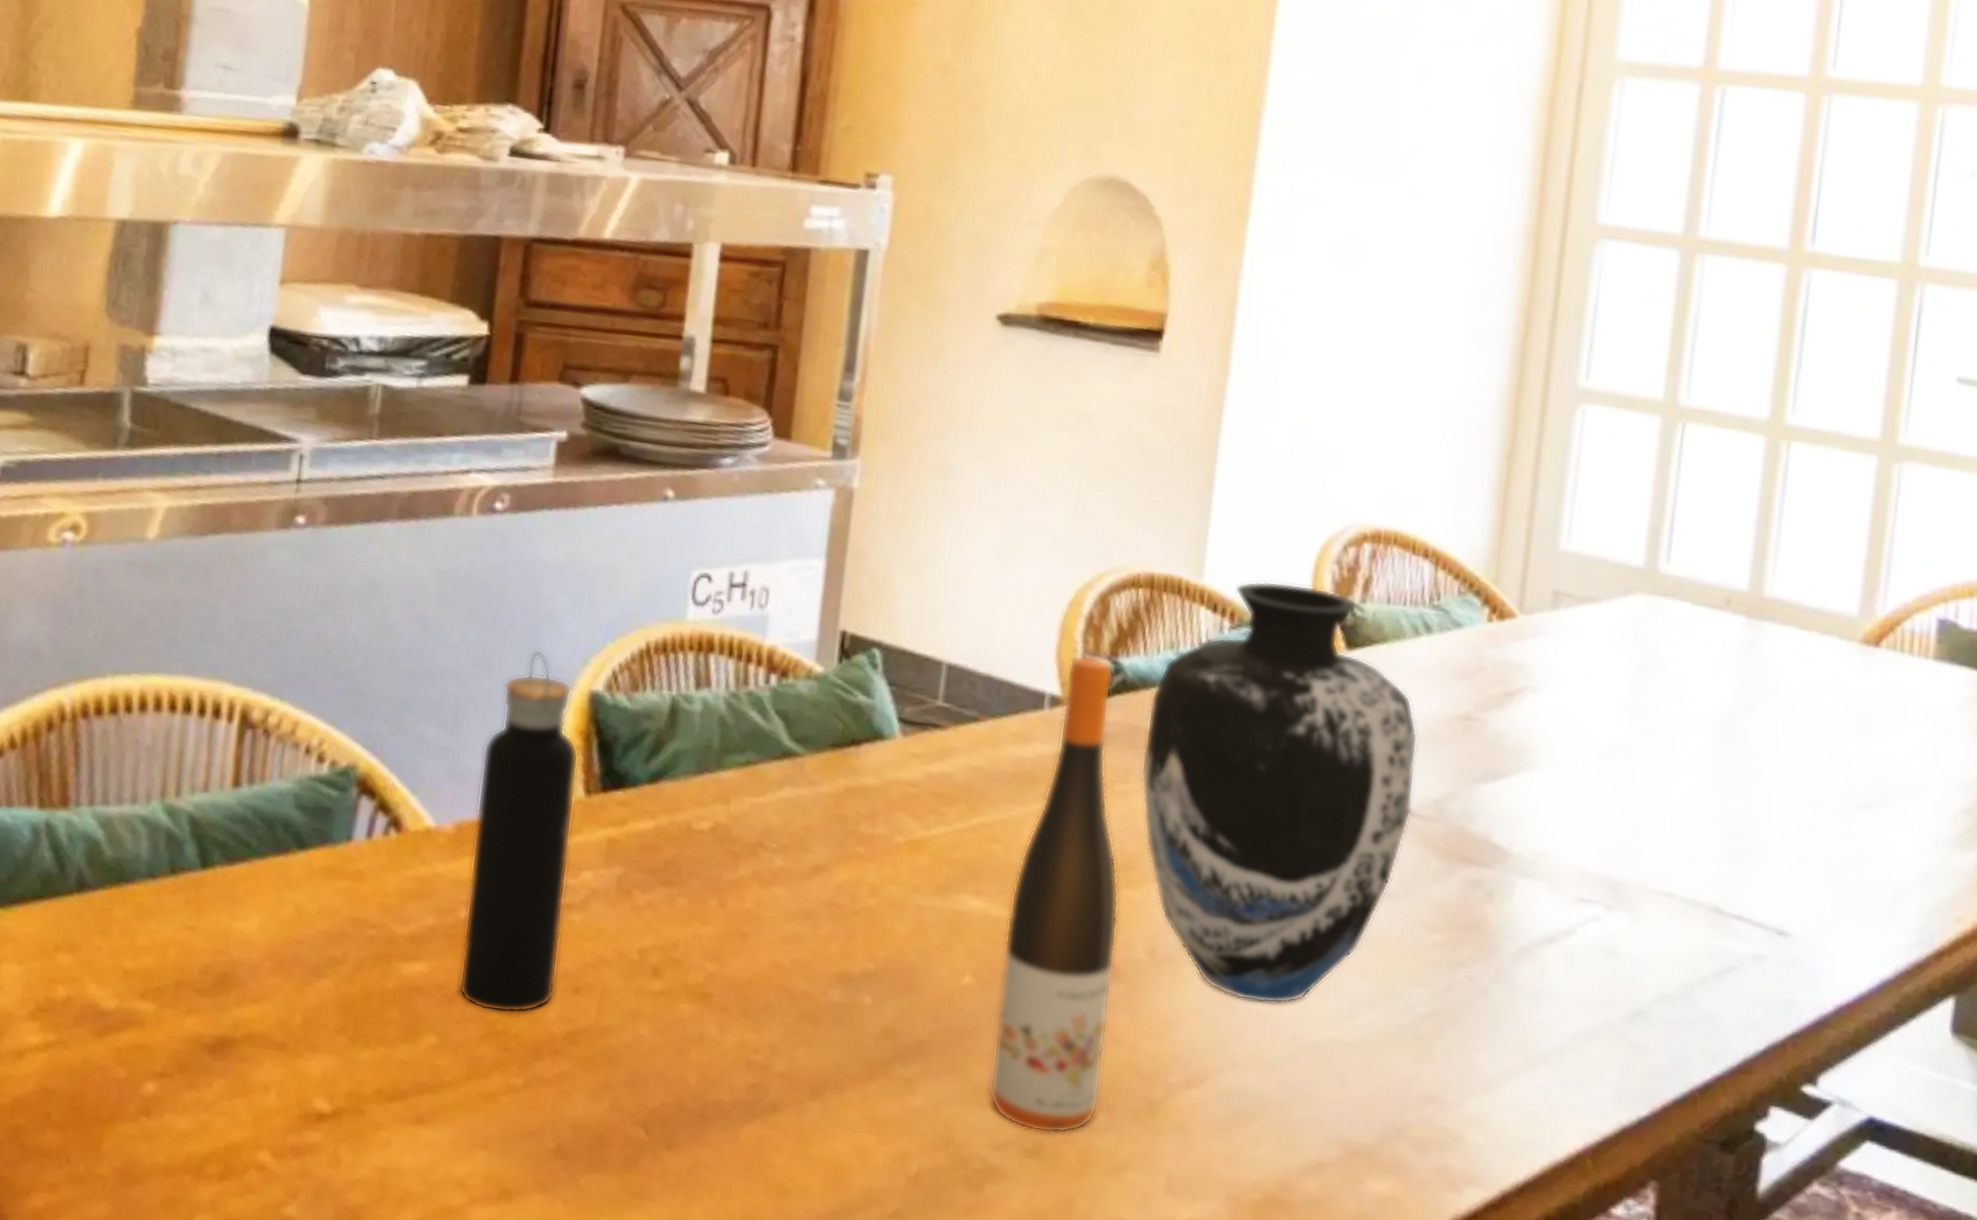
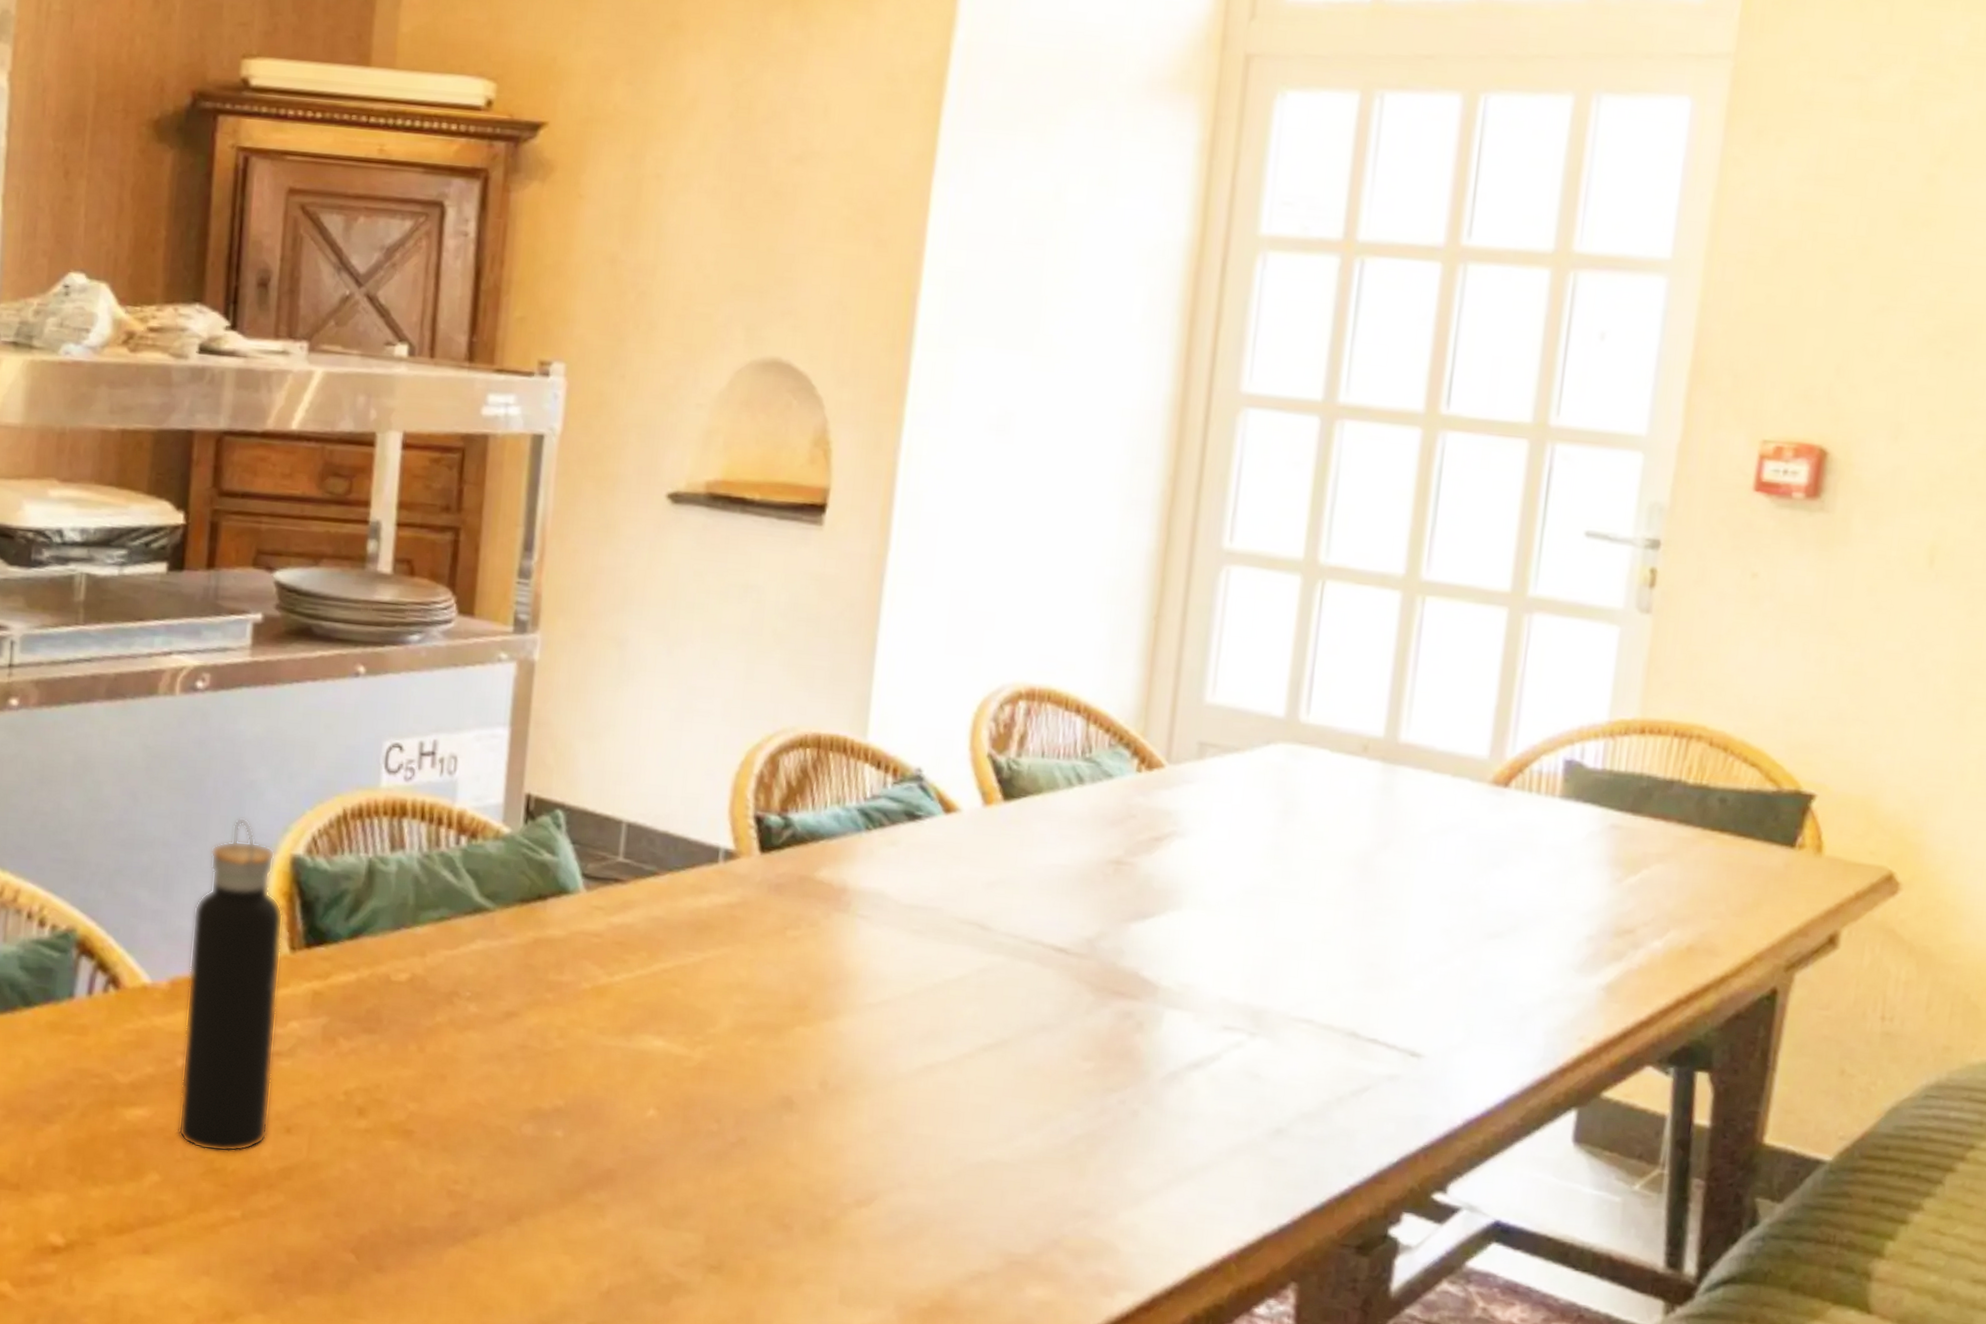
wine bottle: present [988,654,1120,1134] -> none [673,810,793,1252]
vase: present [1140,581,1418,1005] -> none [810,738,1072,1130]

